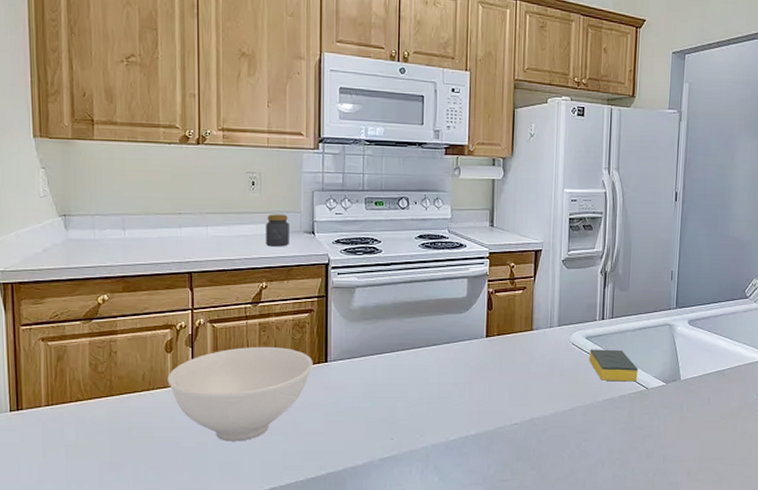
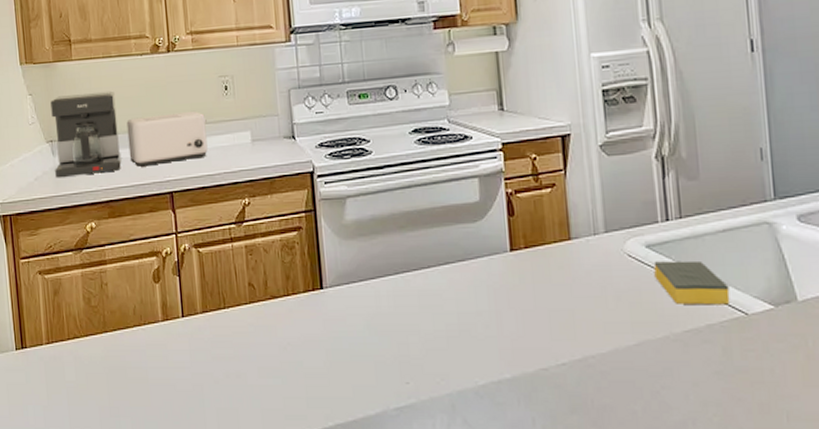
coffee maker: none [66,172,141,252] -> present [50,90,122,179]
toaster: none [149,200,231,247] -> present [126,110,208,167]
bowl: present [167,346,313,441] -> none [157,272,307,384]
jar: present [266,214,289,247] -> none [243,119,269,157]

